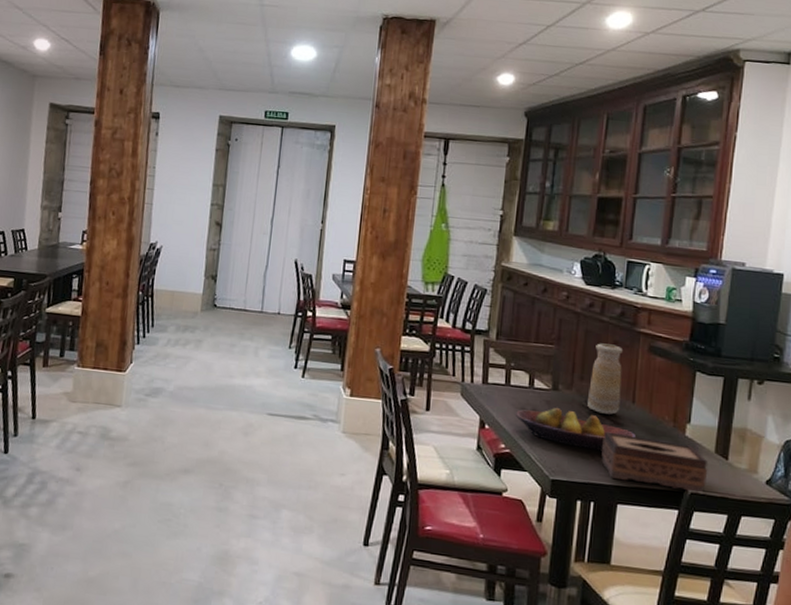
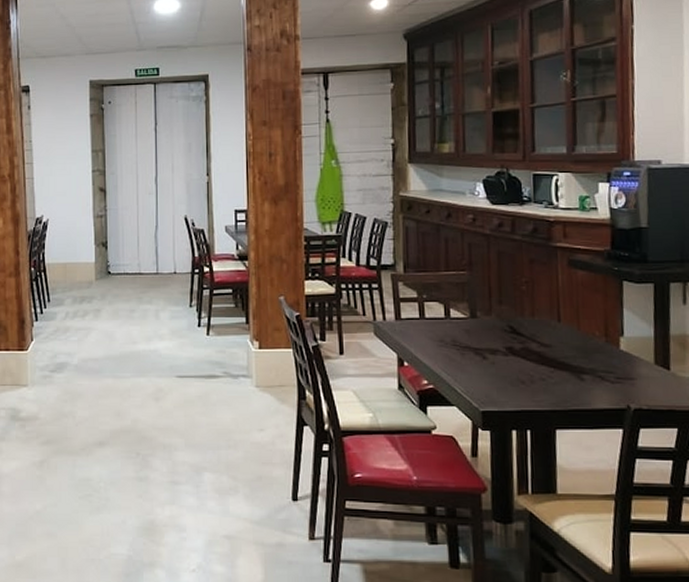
fruit bowl: present [516,408,636,451] -> none [435,336,566,376]
vase: present [588,343,624,415] -> none [509,263,545,336]
tissue box: present [601,431,708,494] -> none [531,355,650,409]

